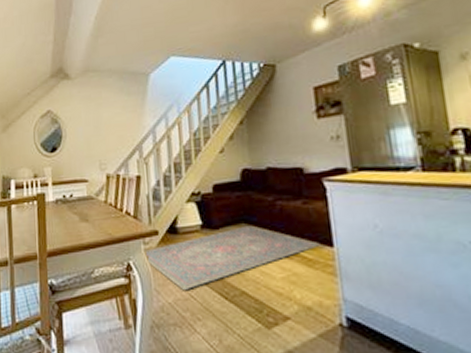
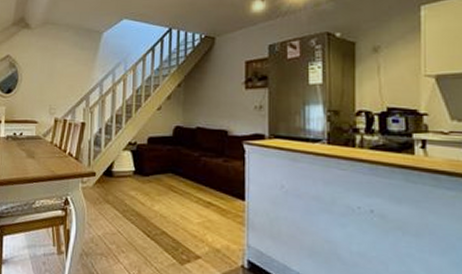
rug: present [143,225,320,290] -> none [81,175,234,226]

